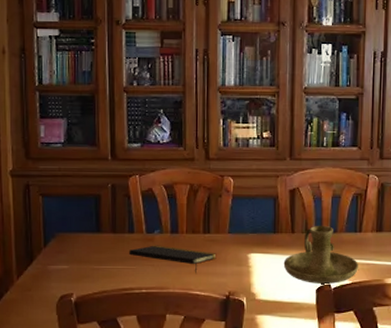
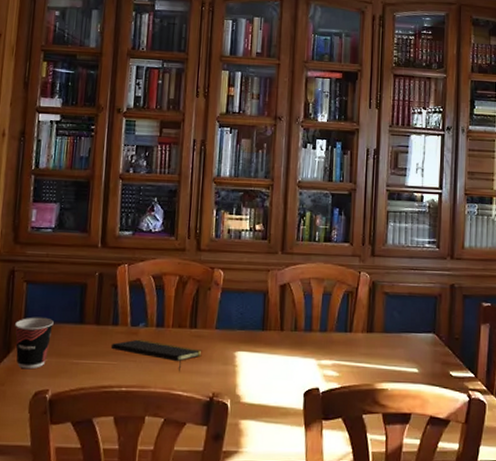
cup: none [35,227,72,276] -> present [15,317,54,370]
candle holder: present [283,225,358,284] -> none [271,323,348,387]

